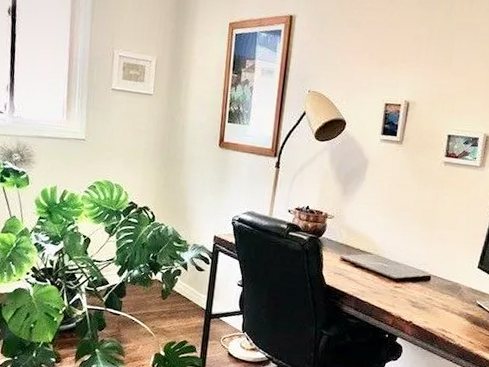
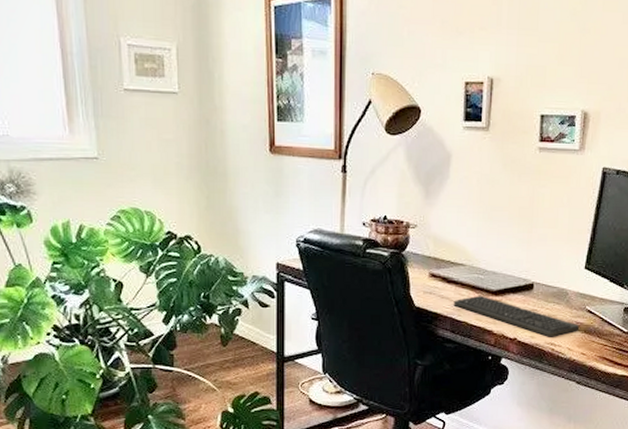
computer keyboard: none [359,280,470,325] -> present [453,295,580,337]

